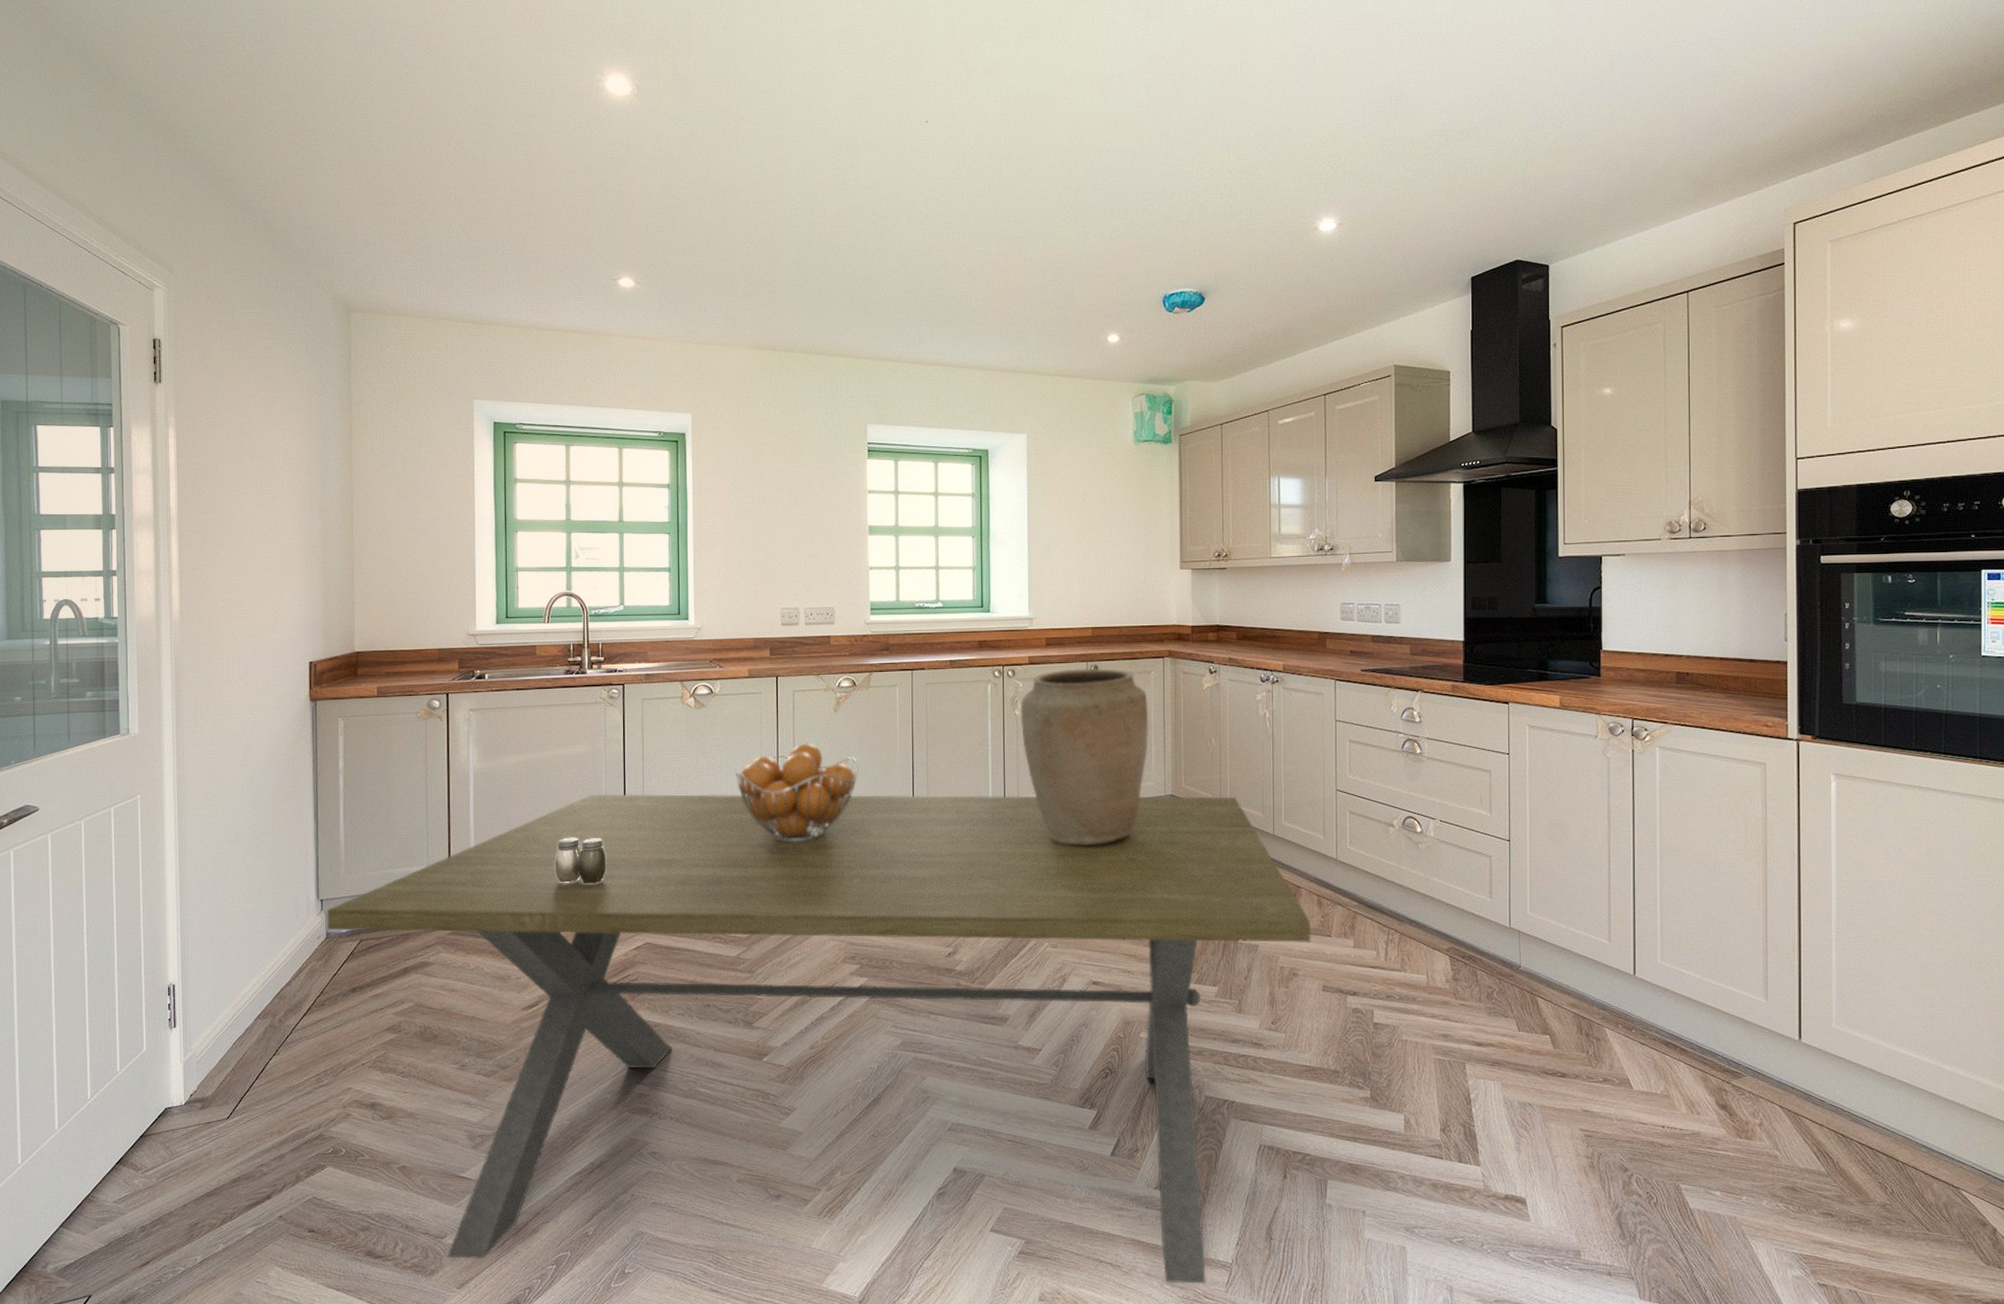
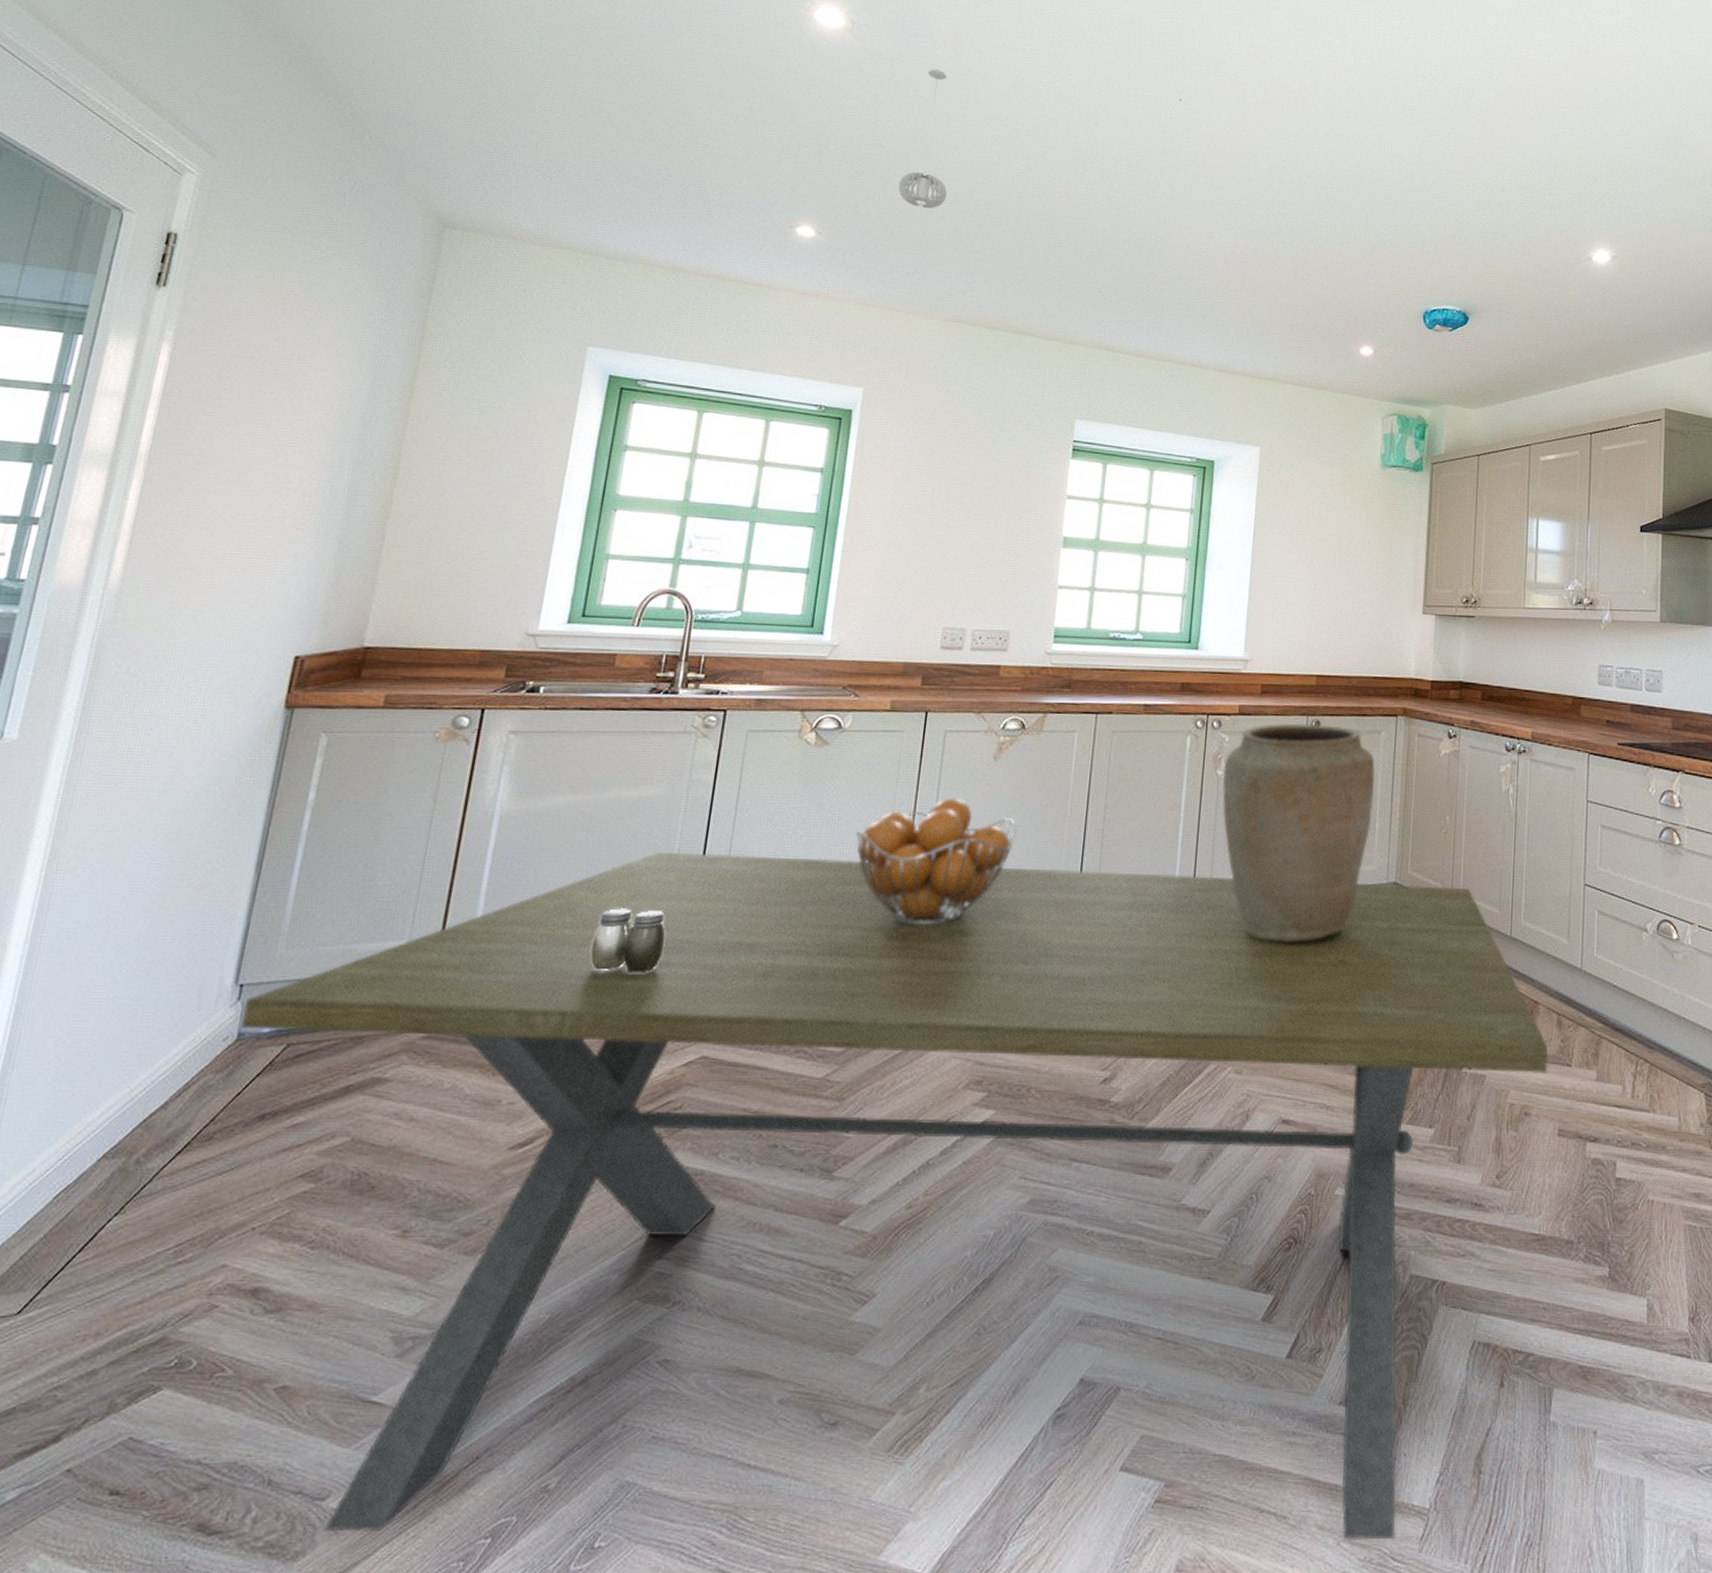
pendant light: none [696,121,737,251] -> present [898,68,948,209]

